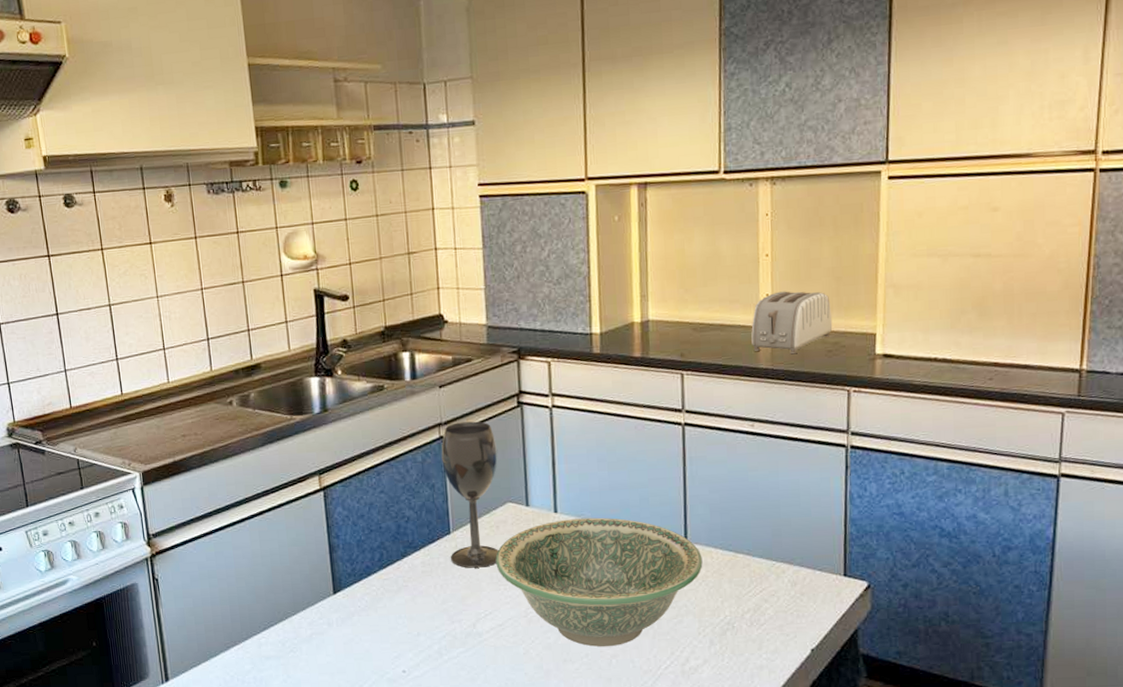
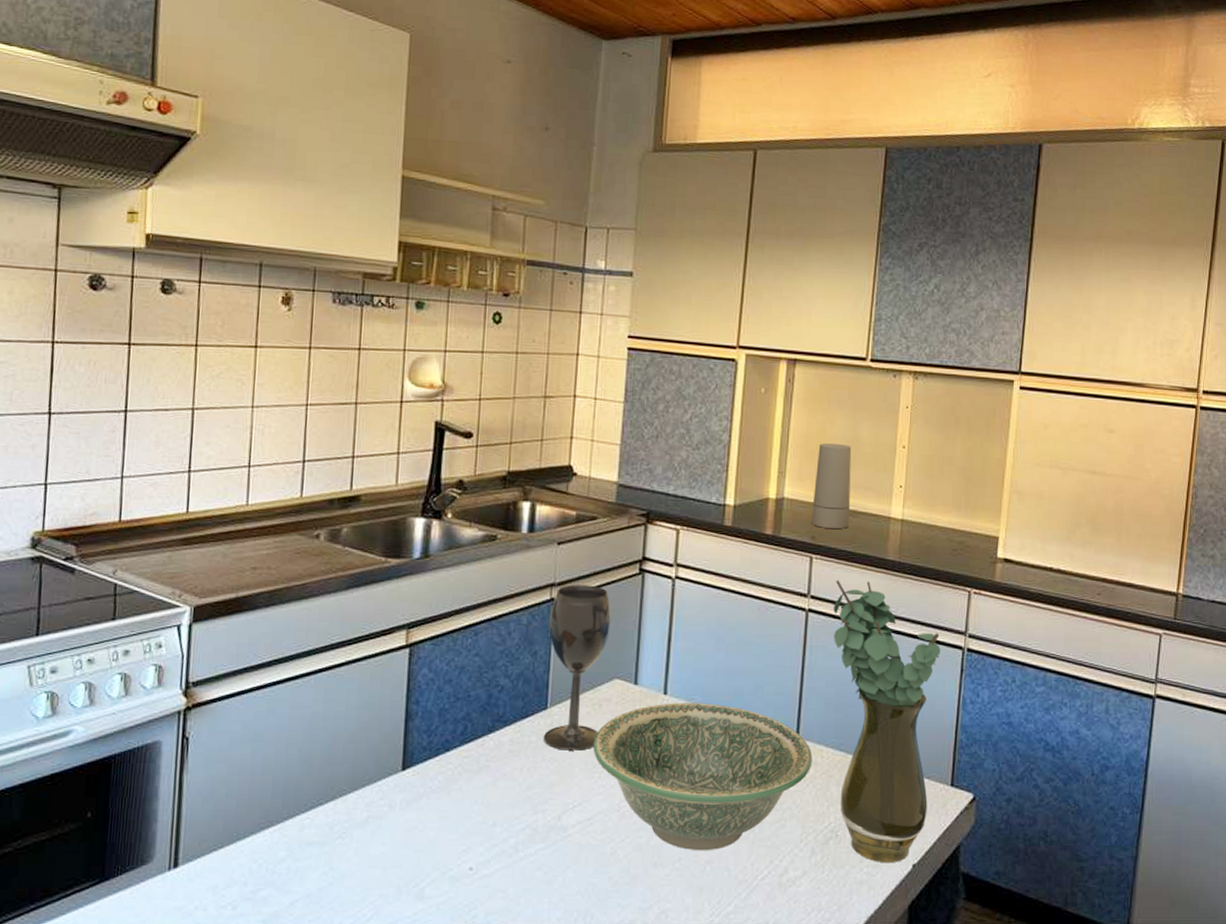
canister: none [678,260,717,345] -> present [811,443,852,530]
vase: none [708,390,823,649] -> present [833,580,941,862]
toaster: present [751,291,833,355] -> none [882,484,960,549]

